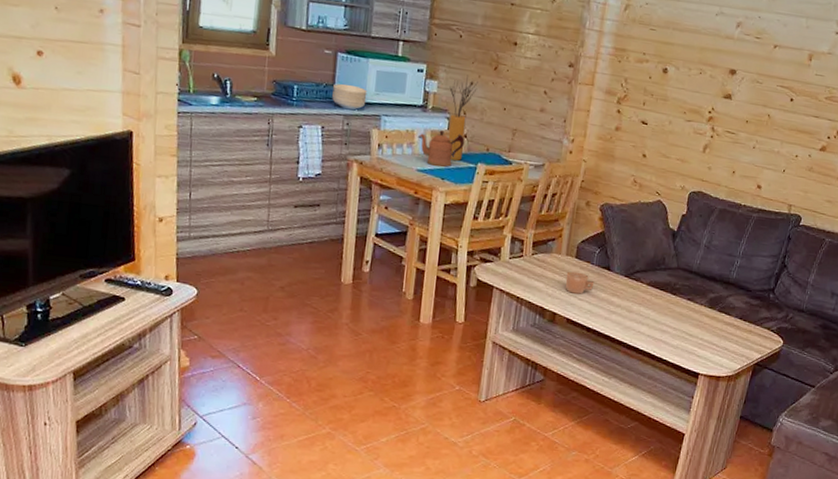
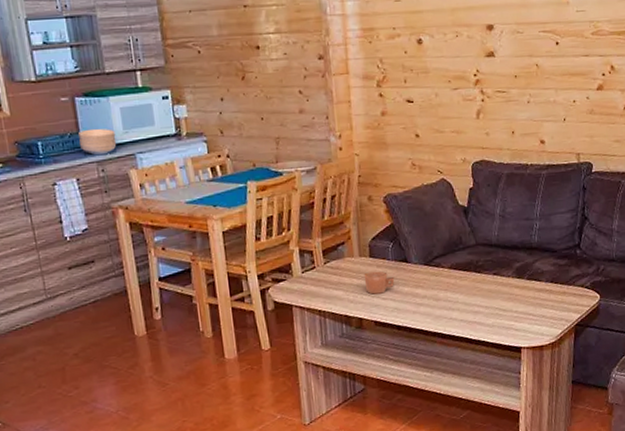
coffeepot: present [418,130,465,167] -> none [179,155,229,194]
vase: present [448,75,478,162] -> none [199,91,230,185]

